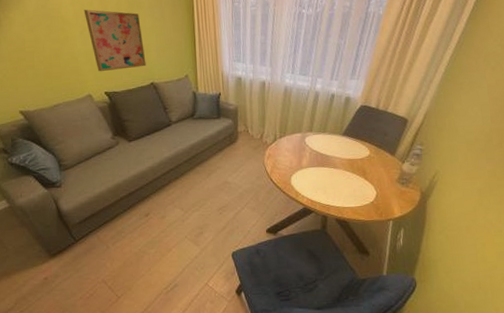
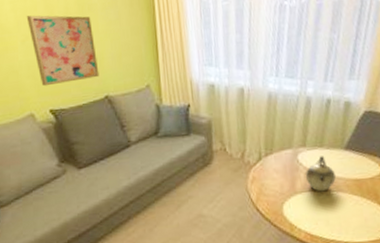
teapot: none [310,140,334,168] -> present [305,156,336,192]

